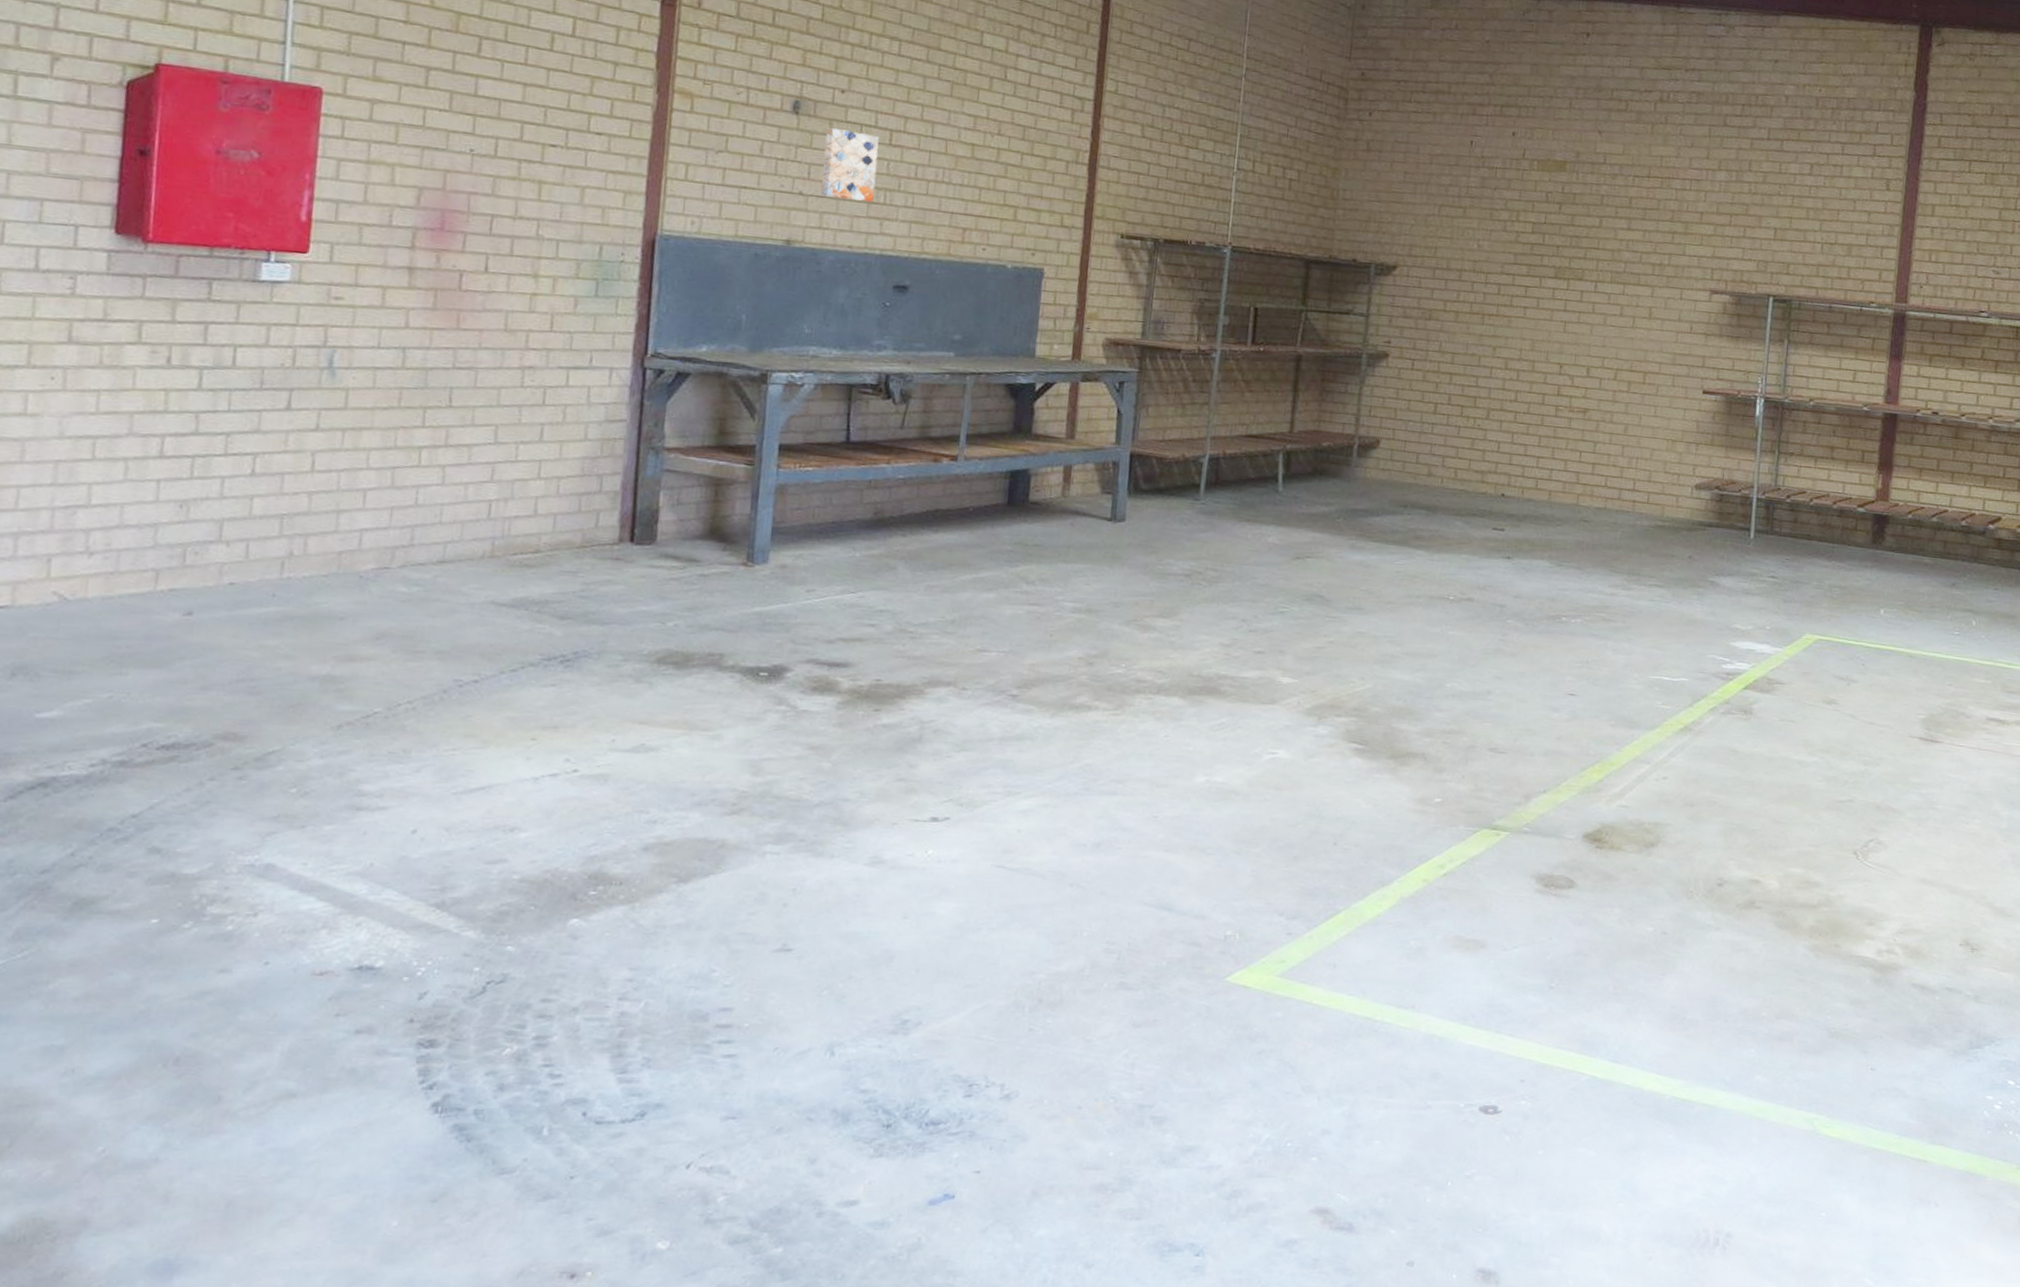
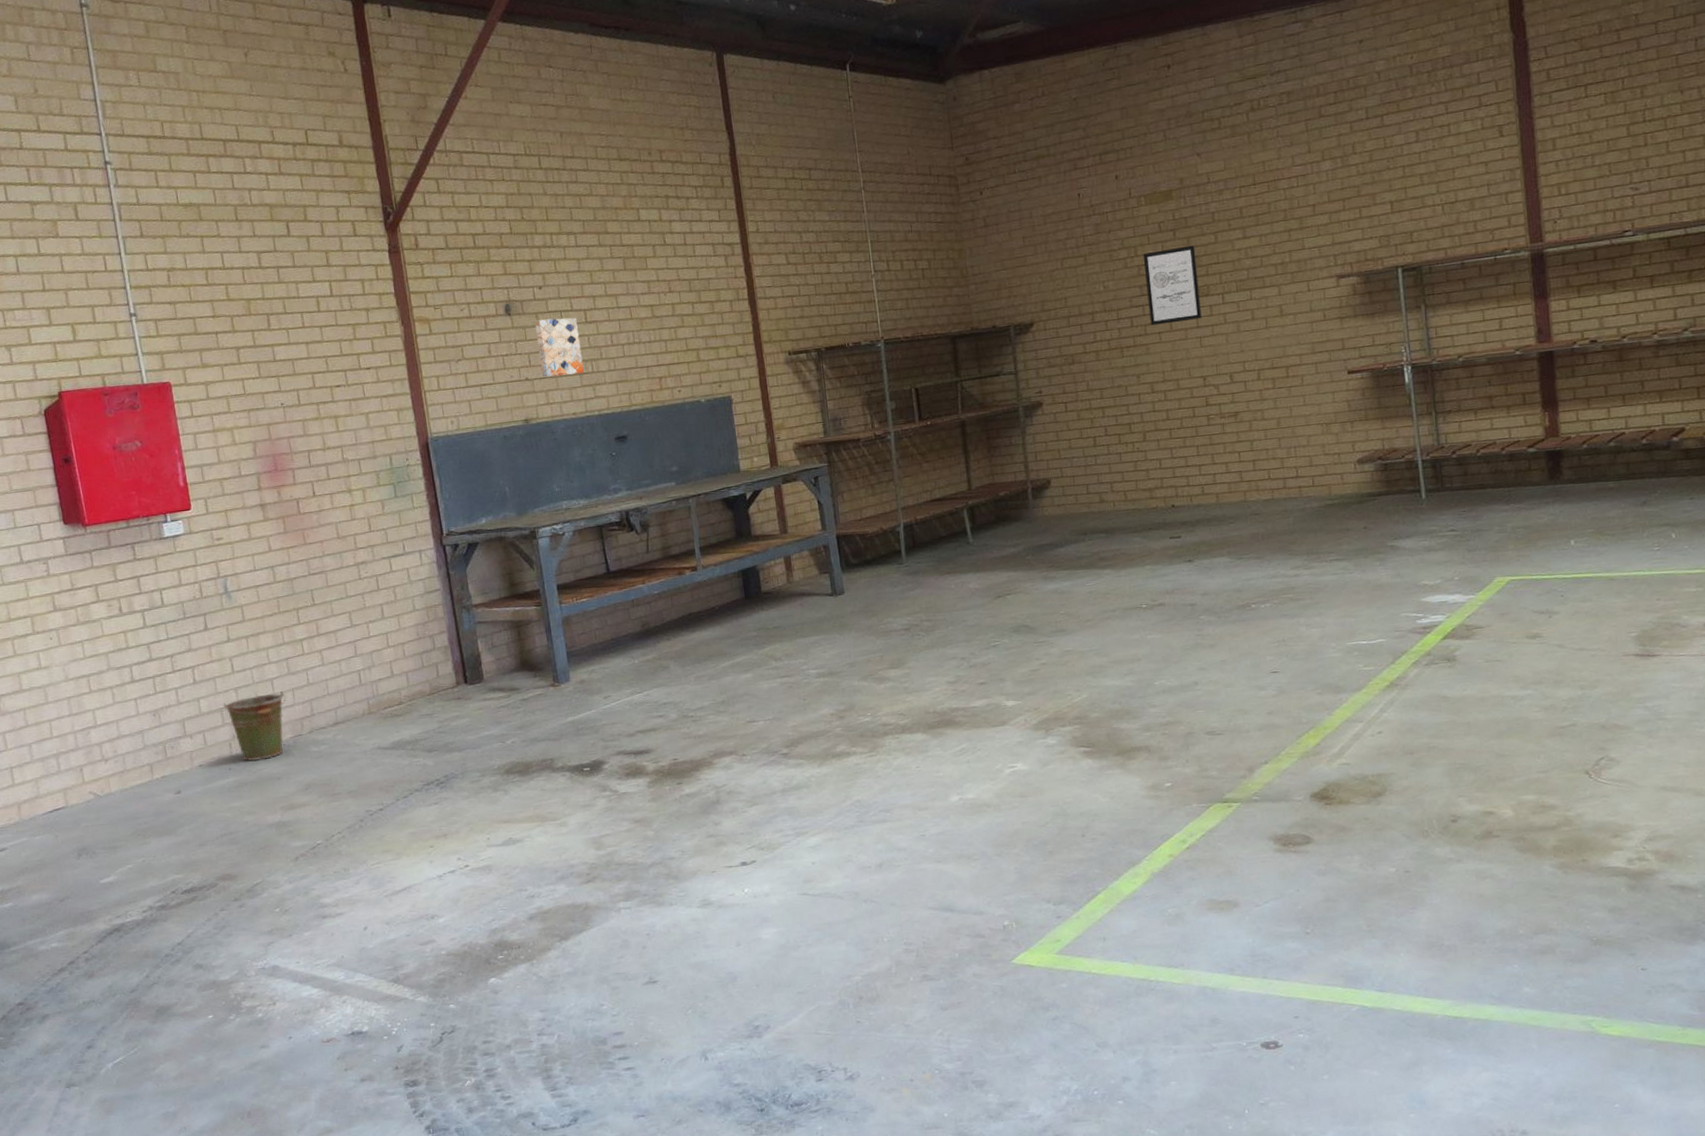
bucket: none [285,506,381,591] -> present [223,691,287,761]
wall art: none [1517,220,1578,303] -> present [1144,245,1202,326]

